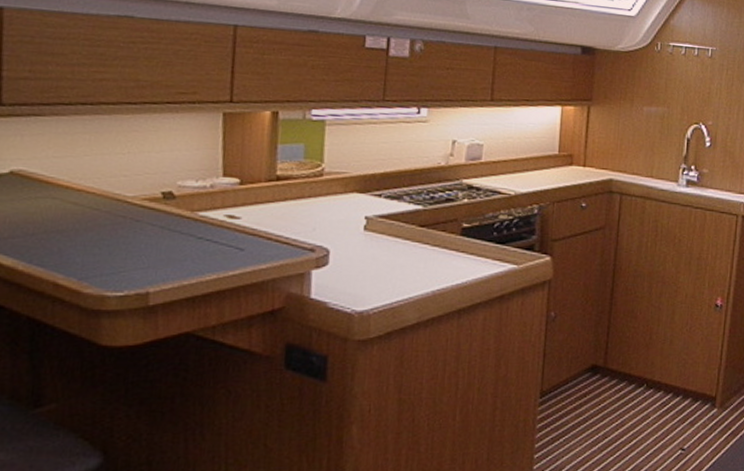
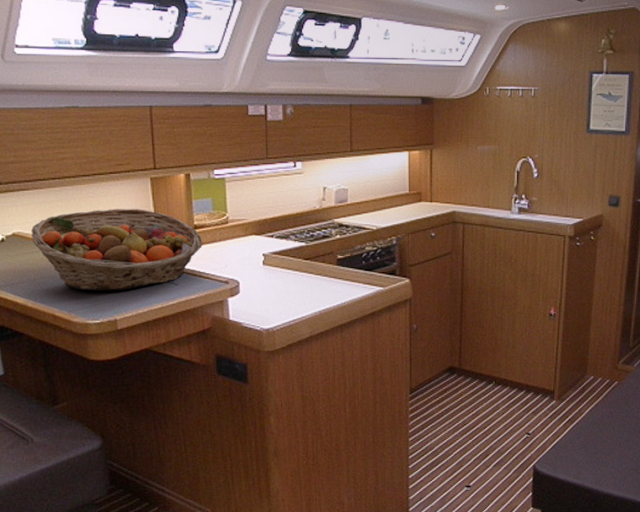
fruit basket: none [38,148,286,255] -> present [31,209,203,291]

